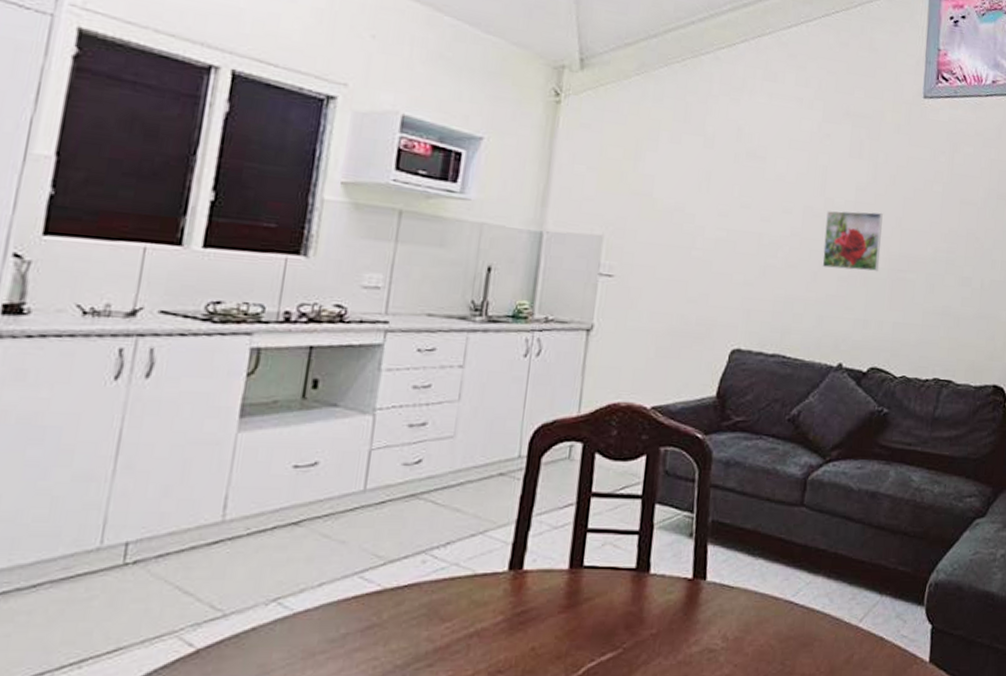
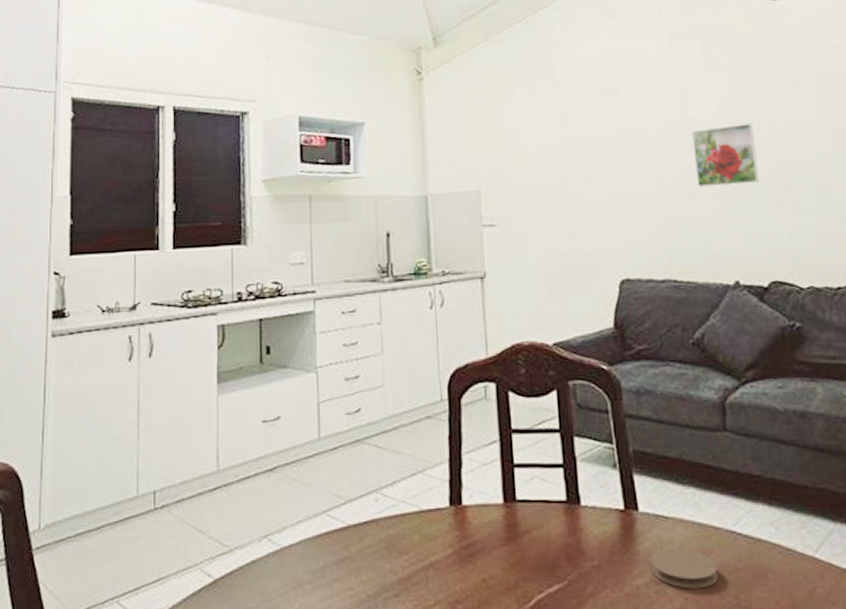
coaster: none [708,617,771,656] -> present [650,548,719,589]

